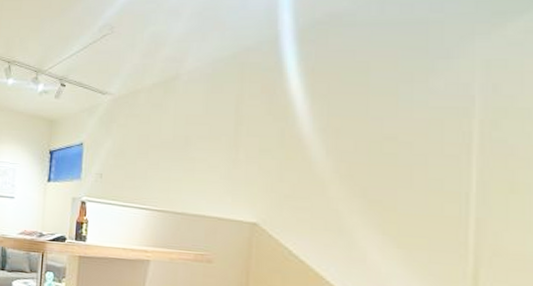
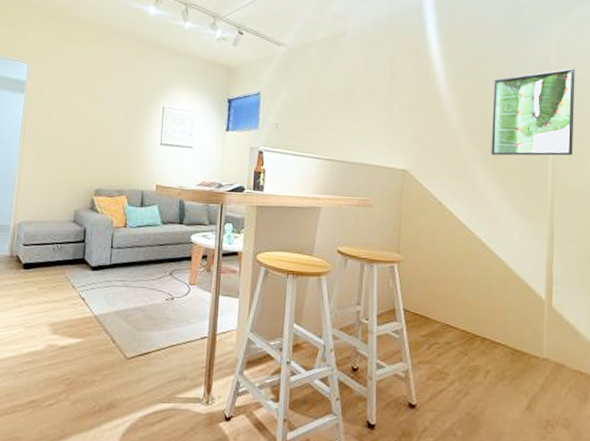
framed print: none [377,96,516,209] -> present [491,68,575,156]

